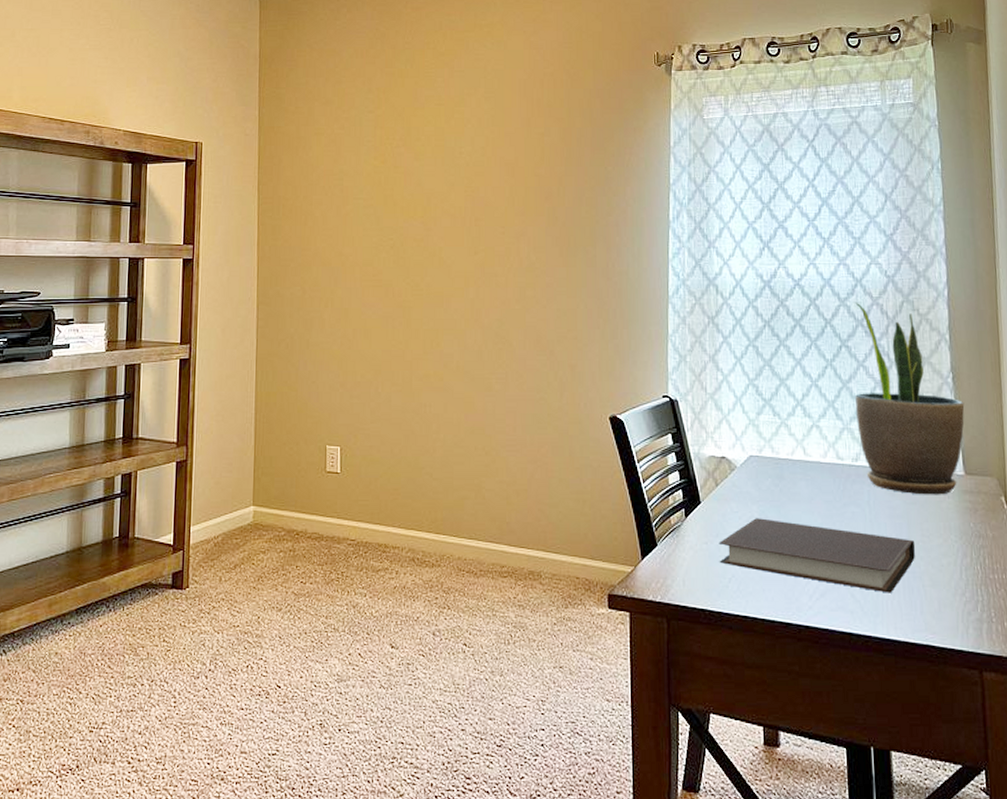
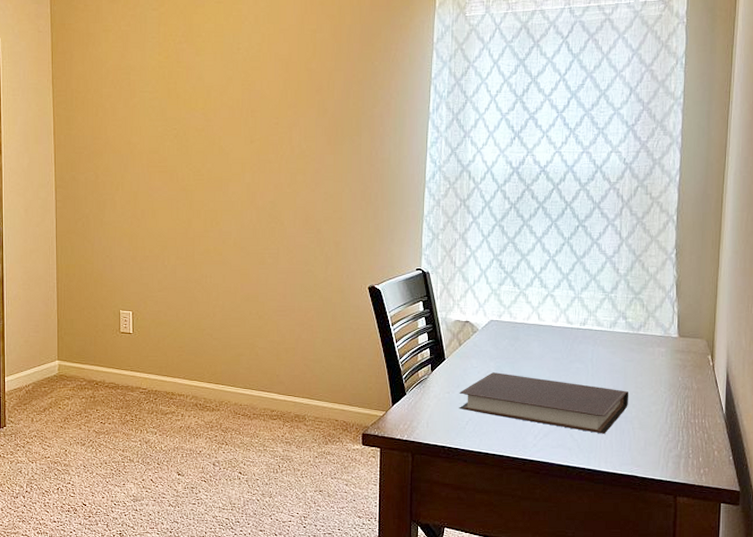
potted plant: present [855,302,965,495] -> none [587,186,684,354]

